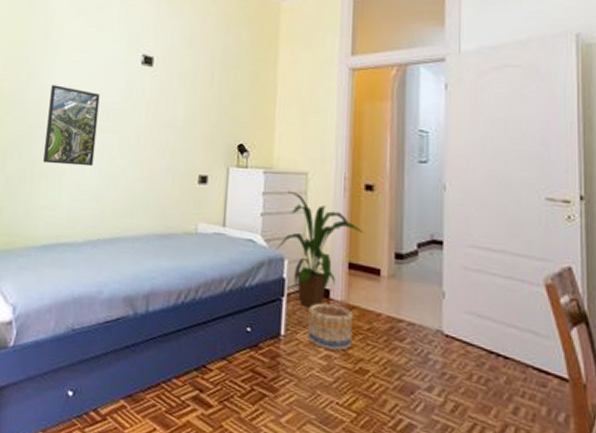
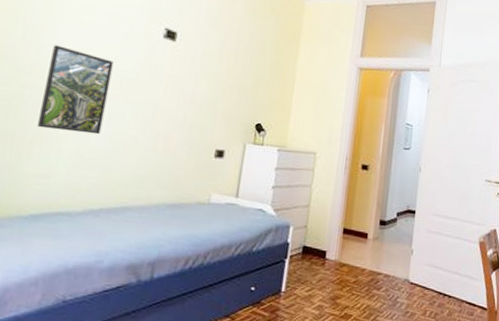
house plant: present [276,190,363,308] -> none [284,167,357,268]
basket: present [307,303,353,351] -> none [304,262,344,301]

